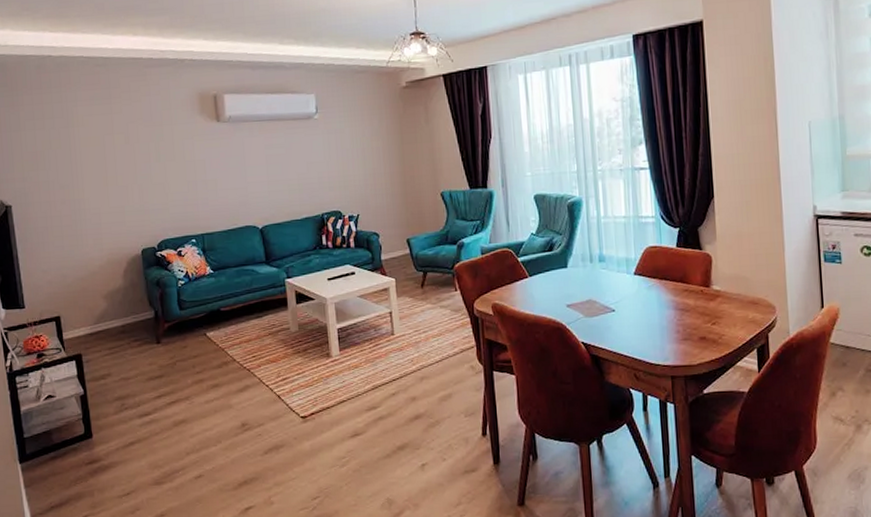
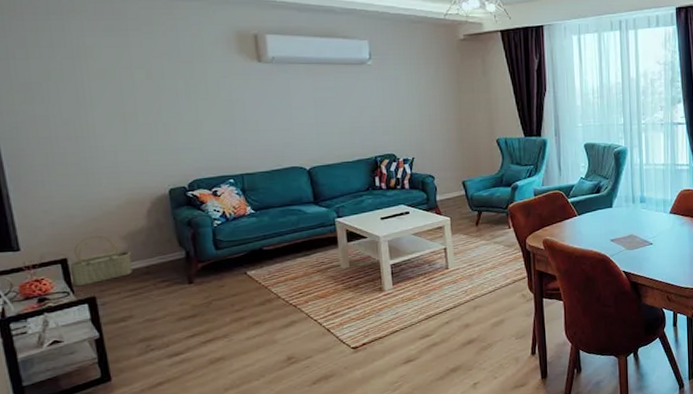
wicker basket: none [60,294,111,344] -> present [67,235,132,287]

